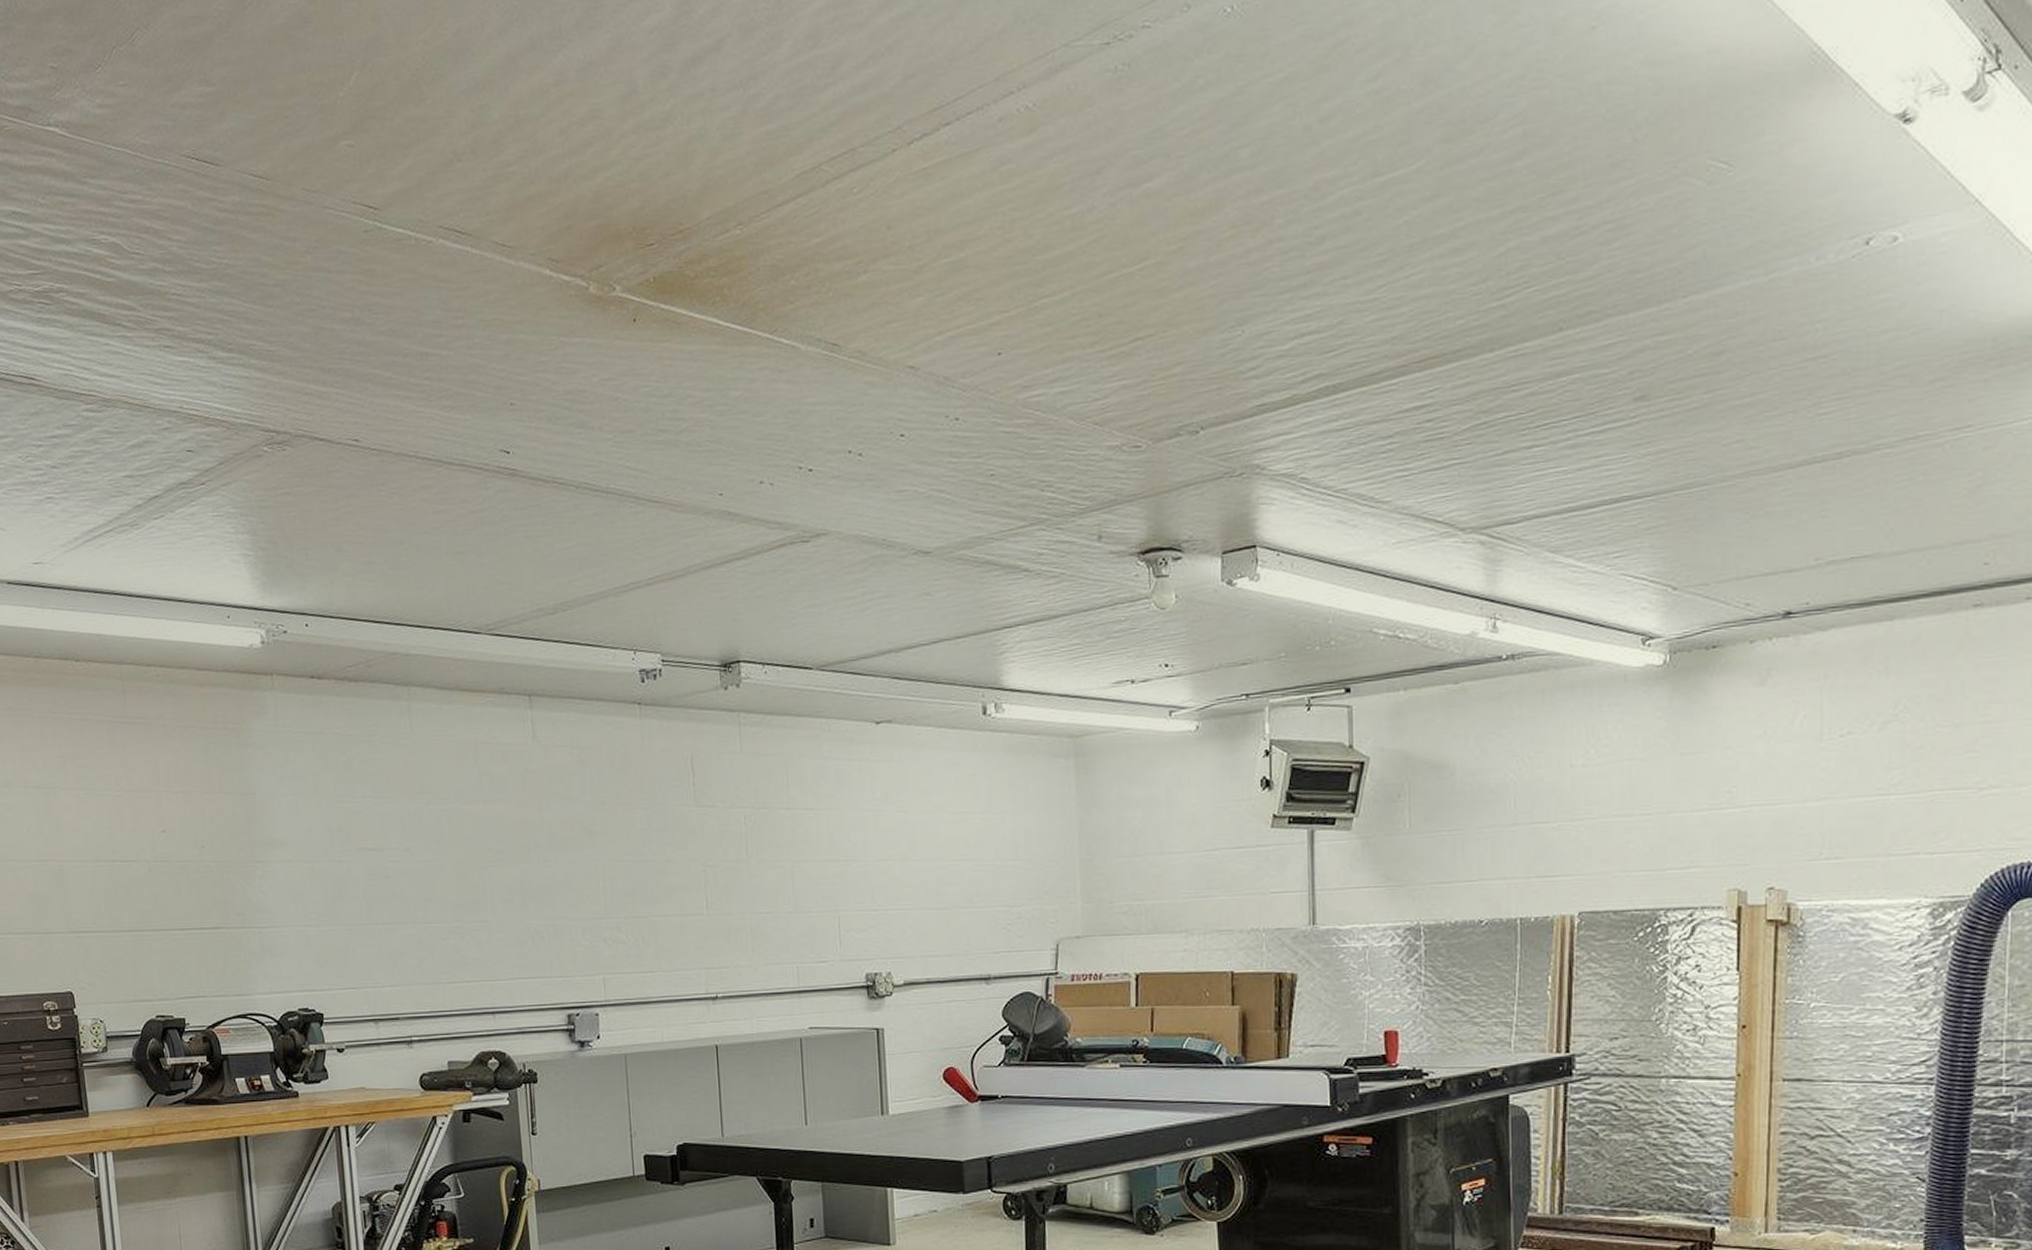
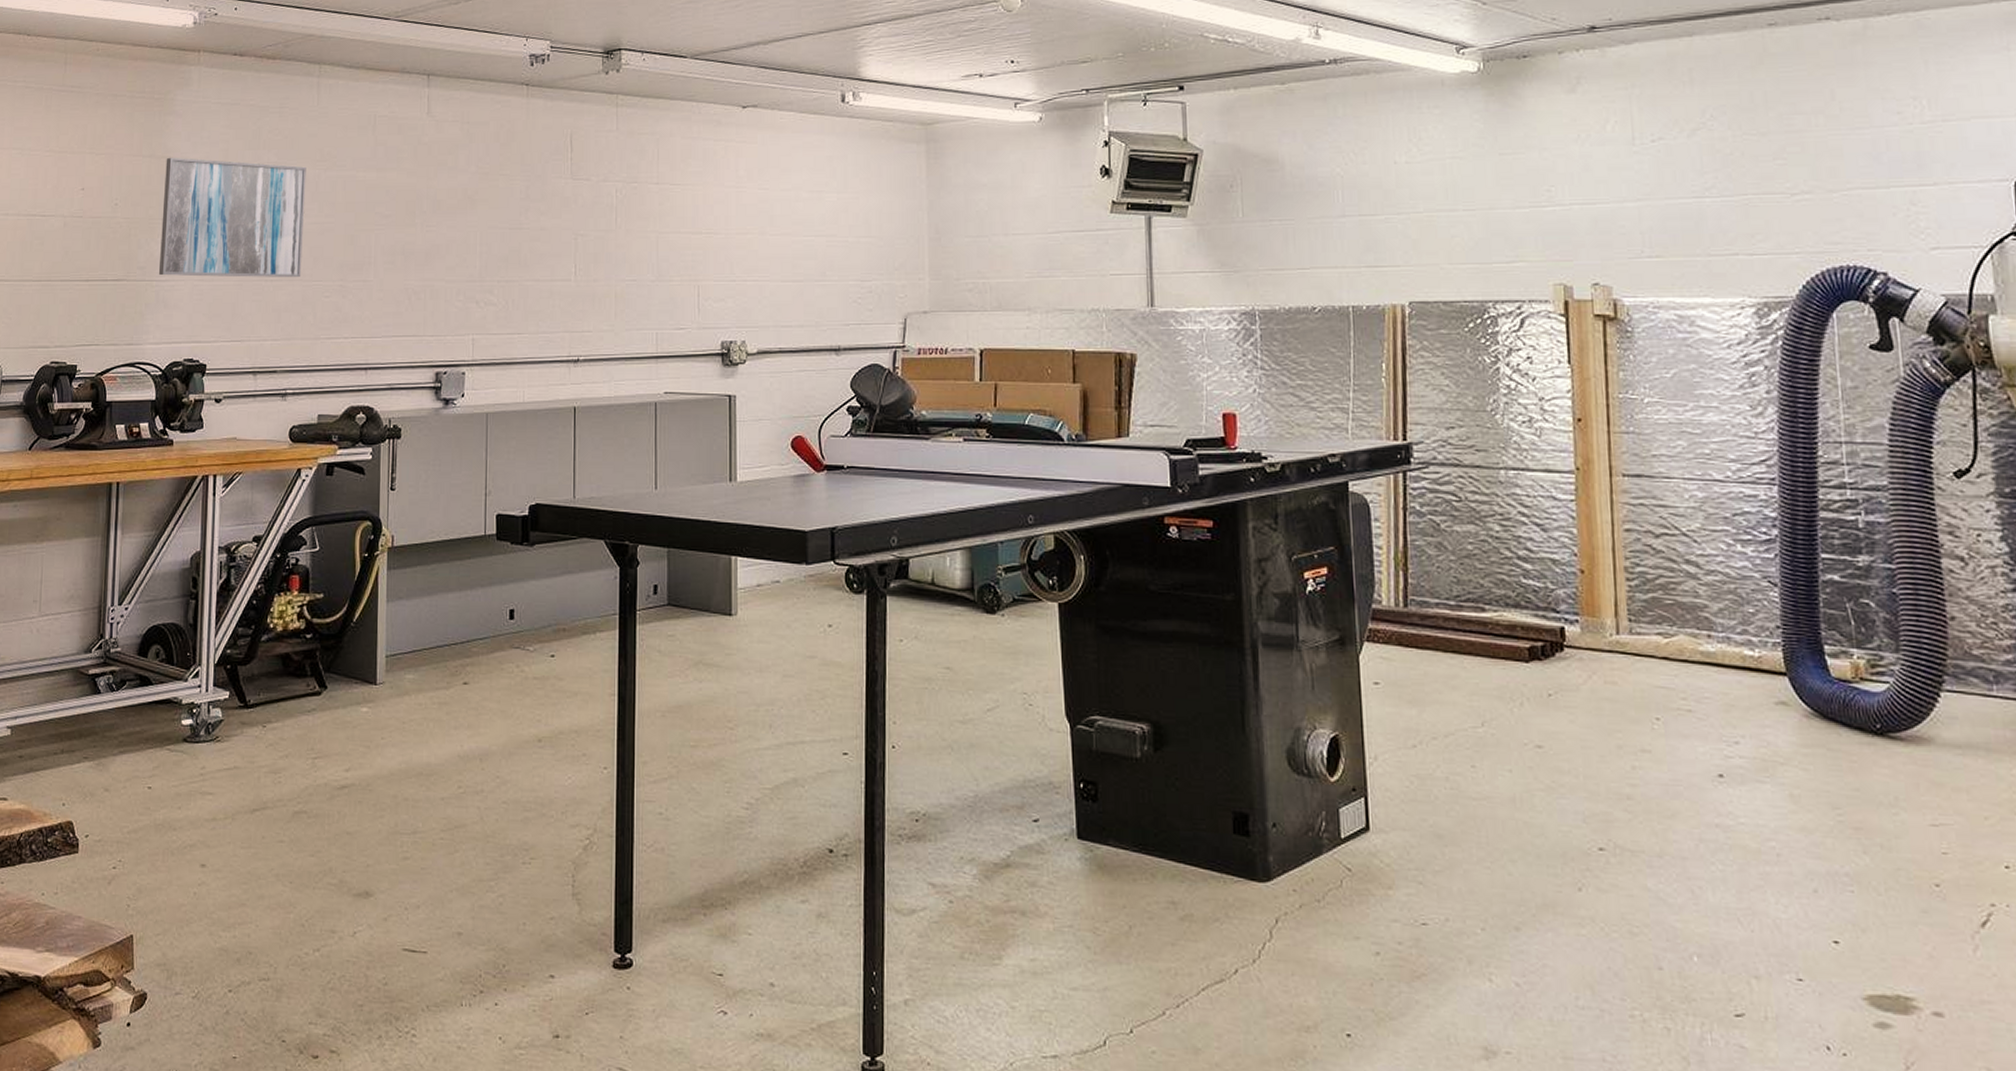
wall art: none [251,793,414,922] -> present [158,157,306,278]

